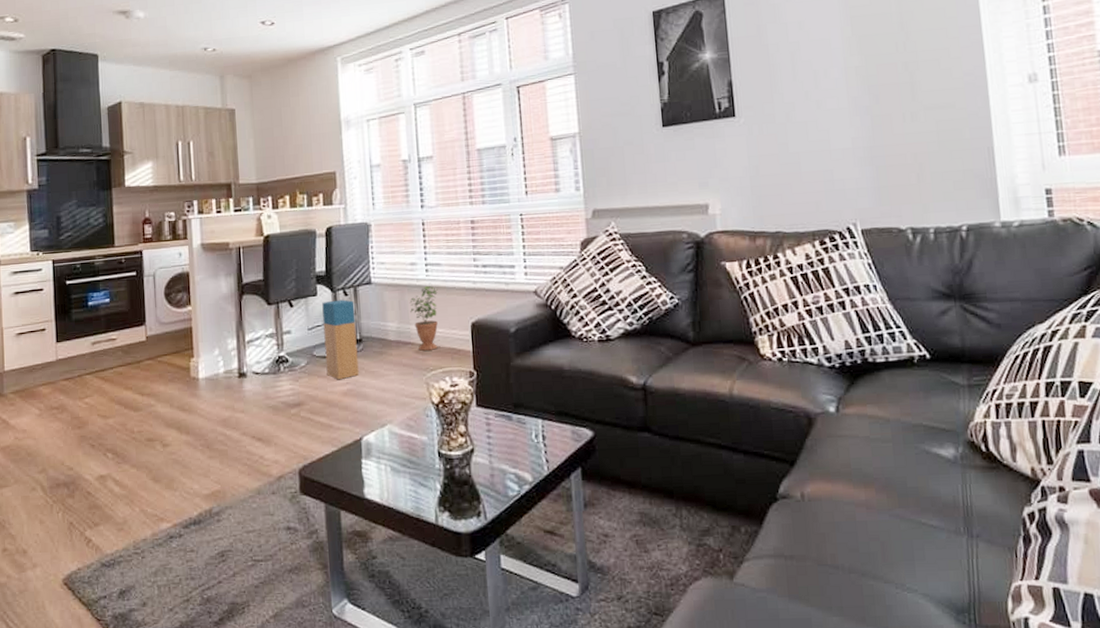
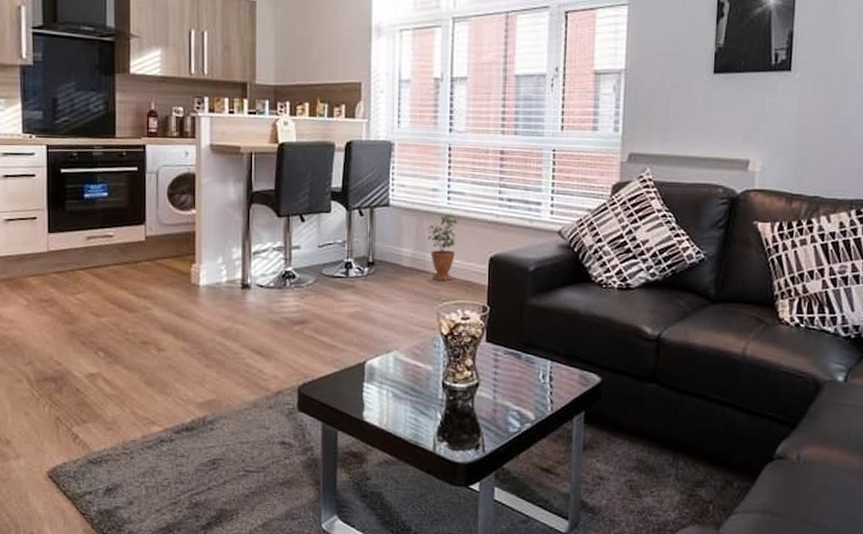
pouf: present [322,299,359,379] -> none [334,219,369,301]

